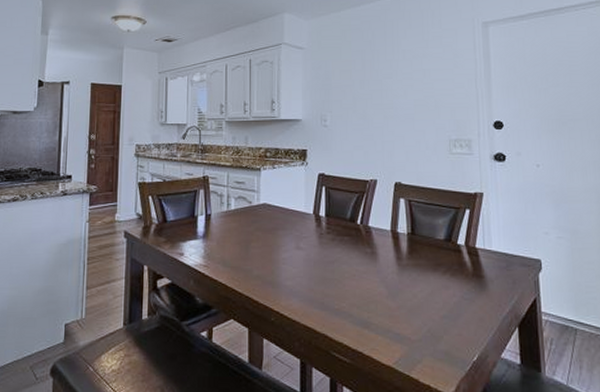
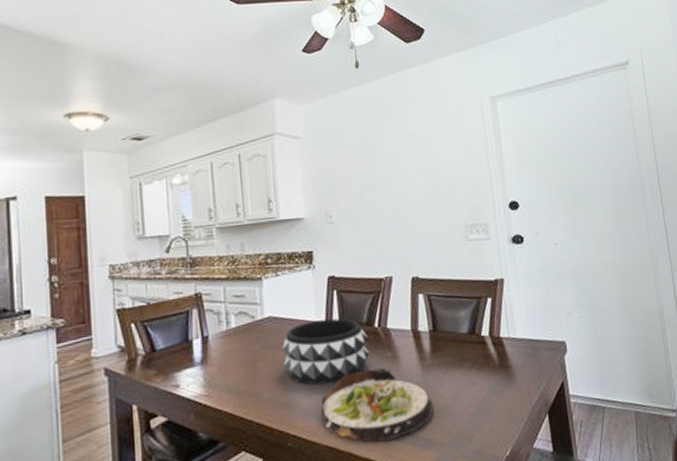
decorative bowl: none [273,212,350,270] -> present [282,318,369,385]
salad plate: none [303,262,406,329] -> present [321,368,434,442]

